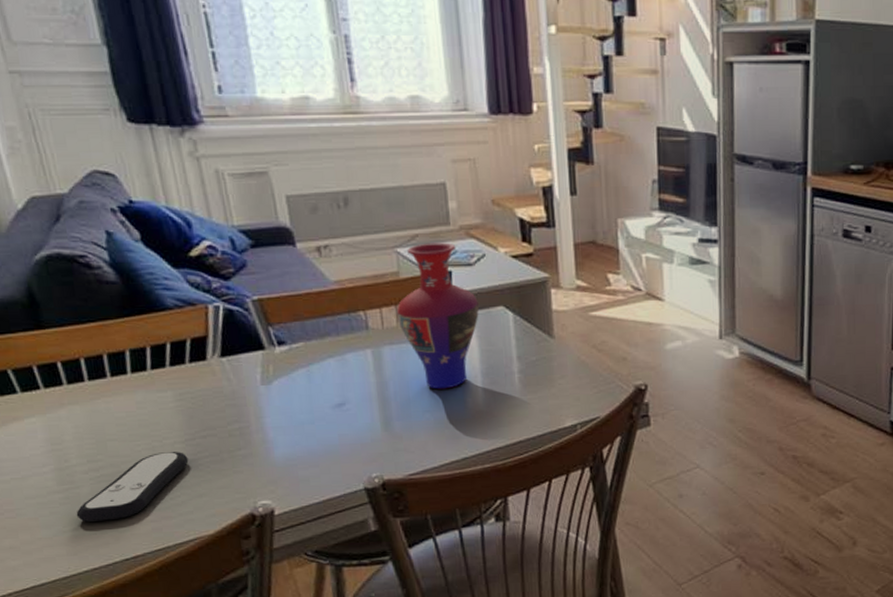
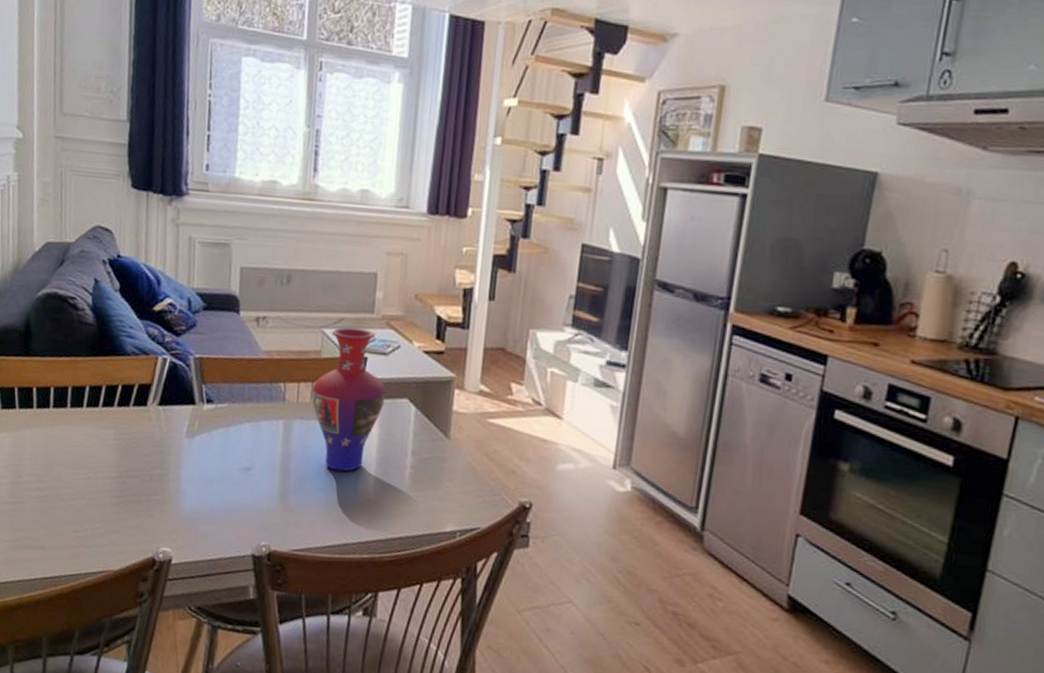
remote control: present [76,452,189,522] -> none [16,484,113,539]

